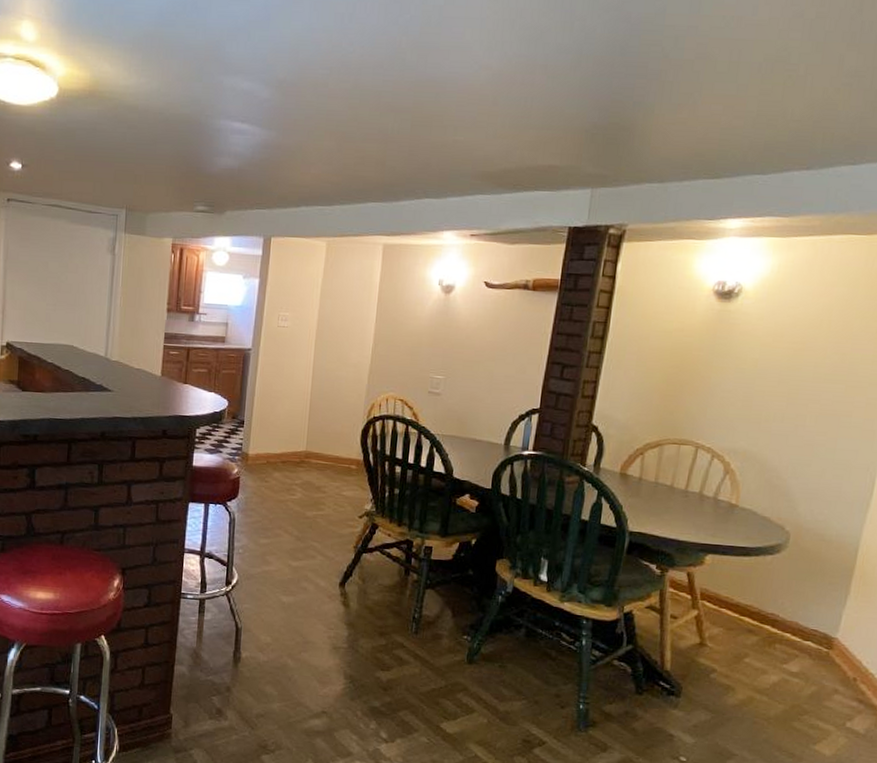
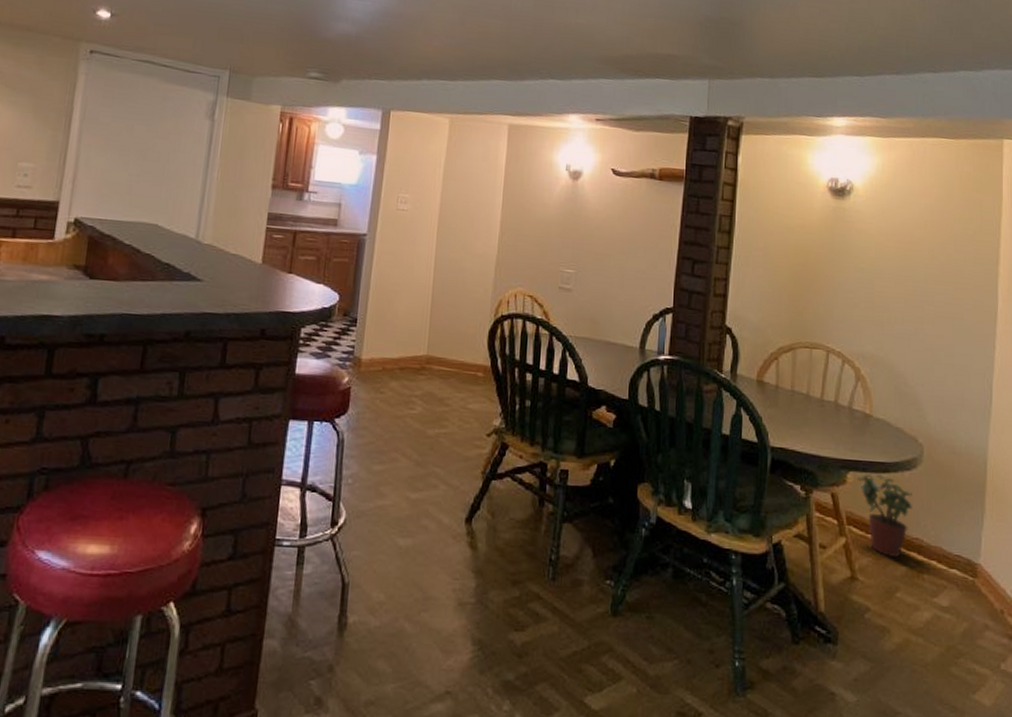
potted plant: none [715,554,773,630] -> present [857,471,912,559]

